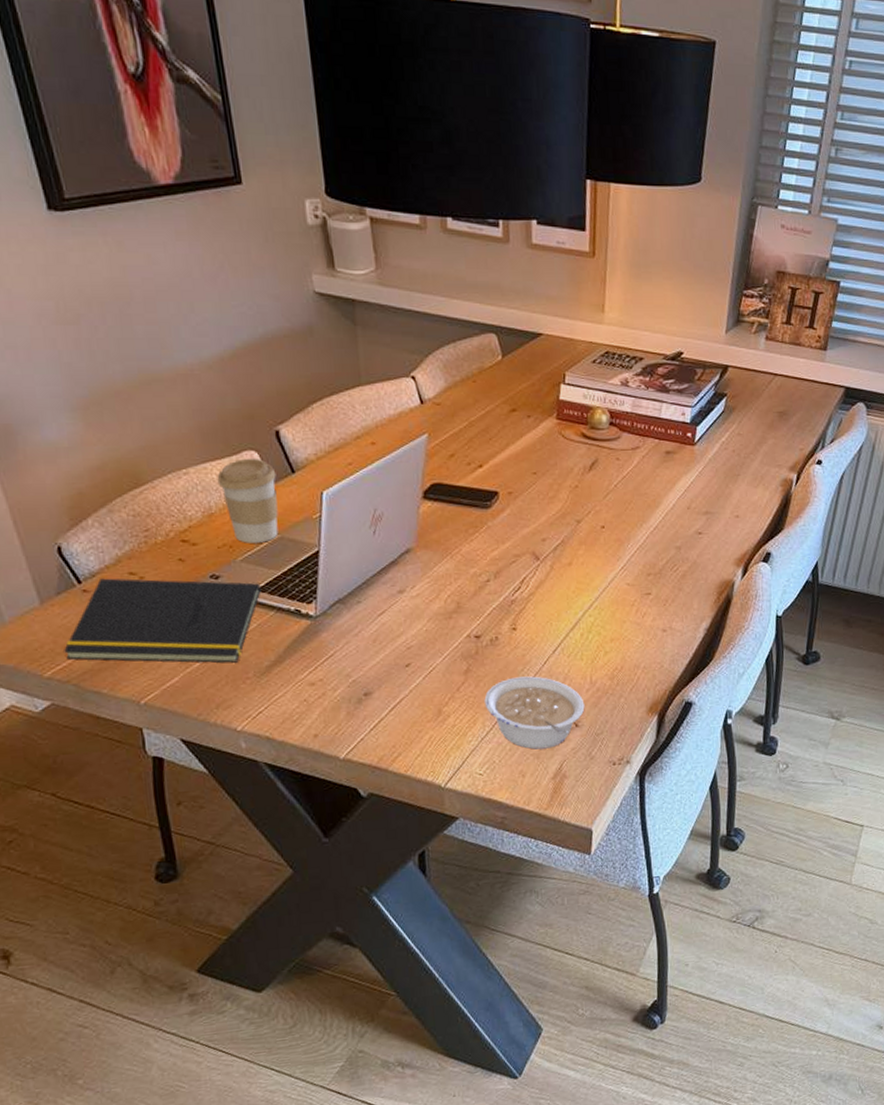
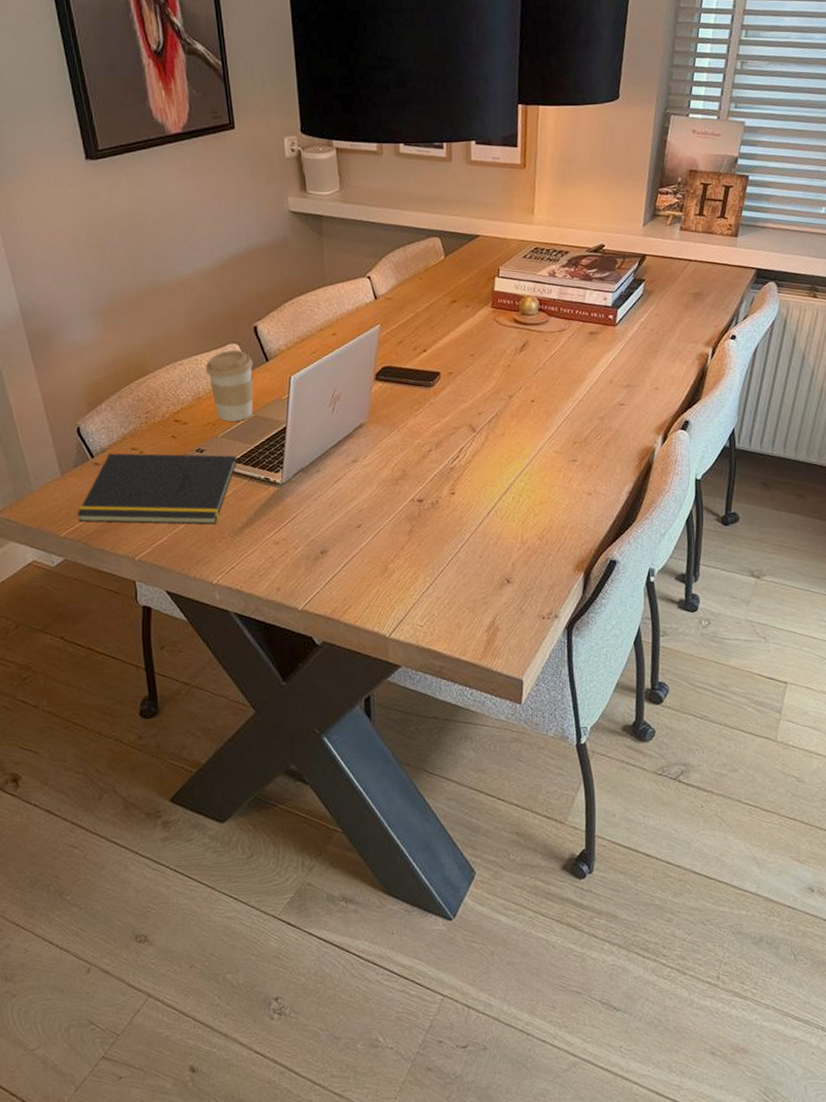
legume: present [484,676,585,750] -> none [425,536,516,604]

